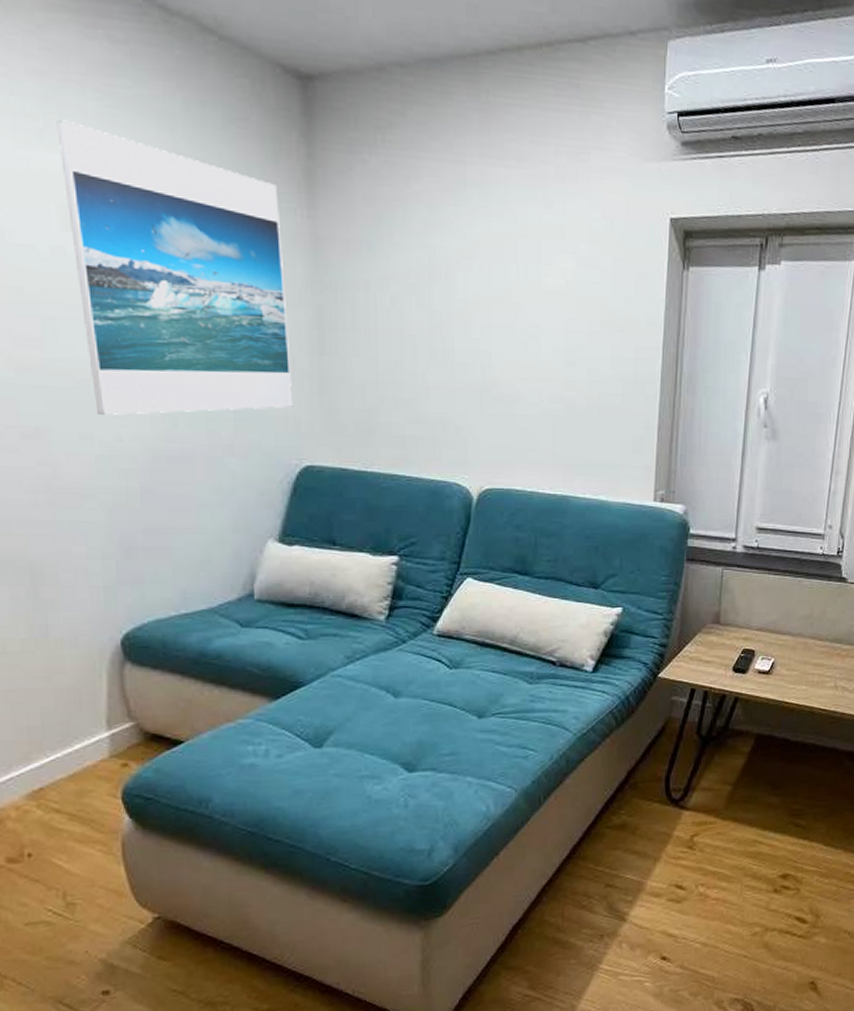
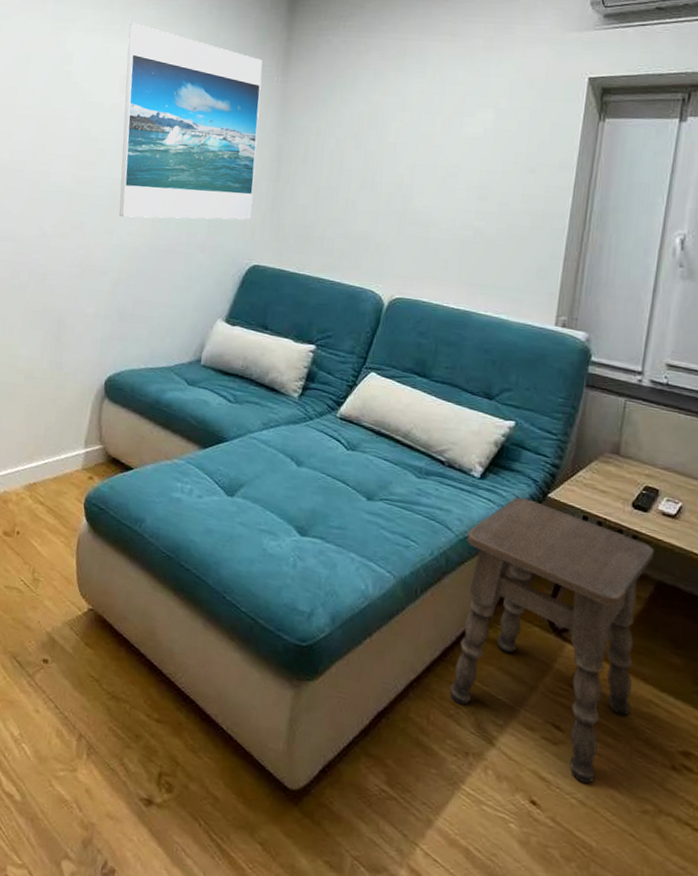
side table: none [581,683,753,928] -> present [450,497,655,785]

